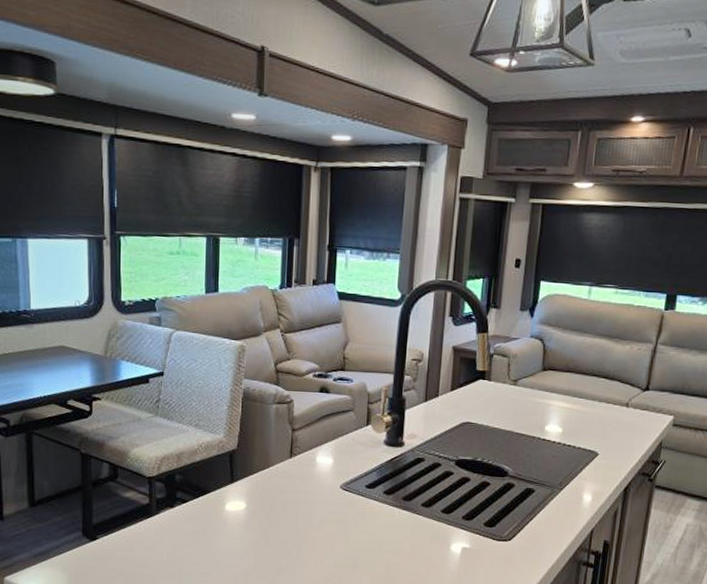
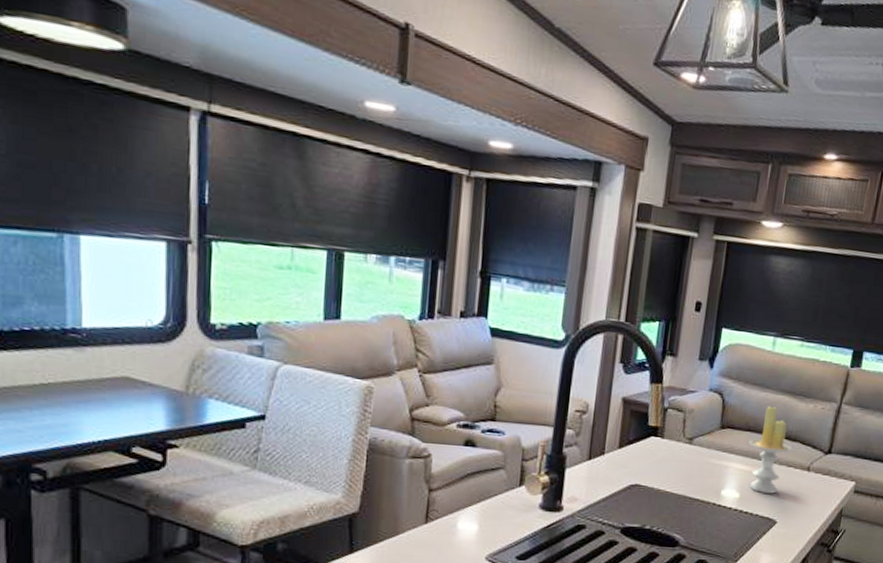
candle: none [569,348,611,428] -> present [748,405,793,494]

